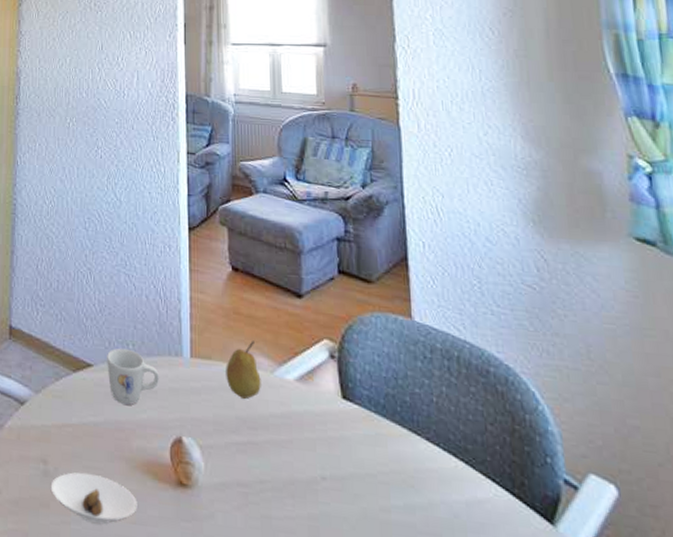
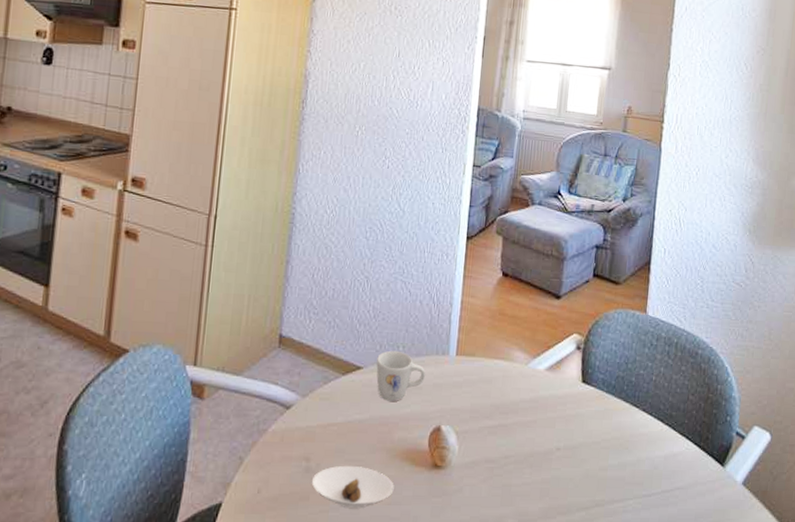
fruit: present [226,341,261,399] -> none [486,338,517,388]

